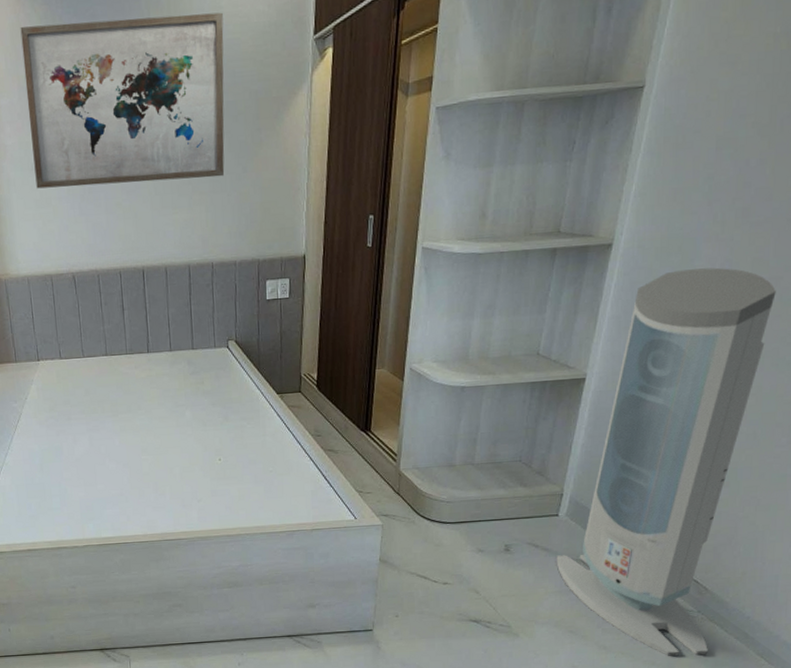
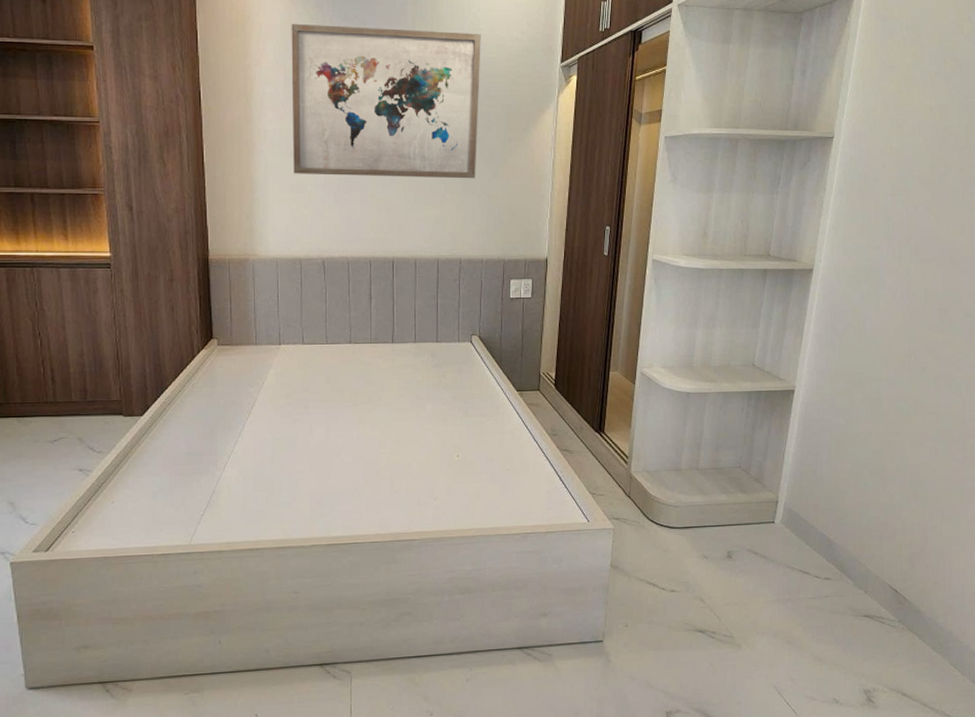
air purifier: present [556,267,776,656] -> none [774,296,945,668]

